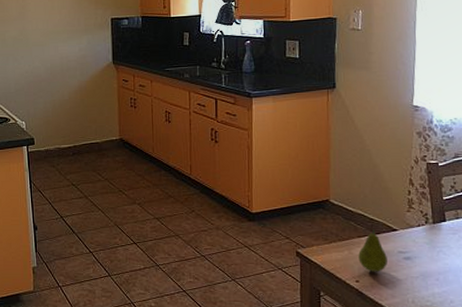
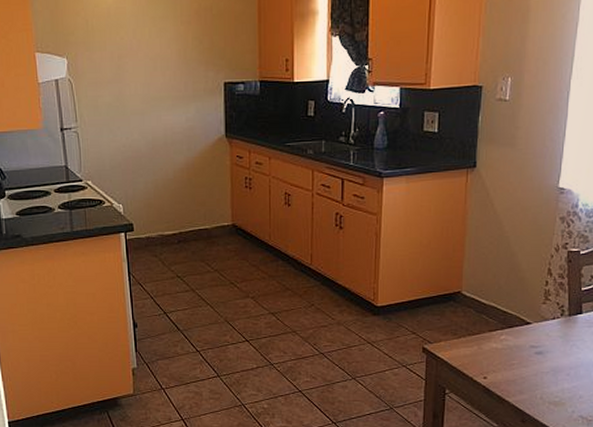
fruit: present [358,228,387,272] -> none [488,321,518,368]

